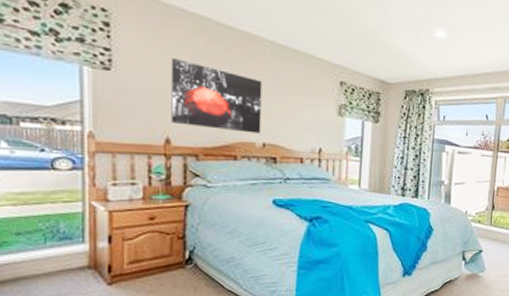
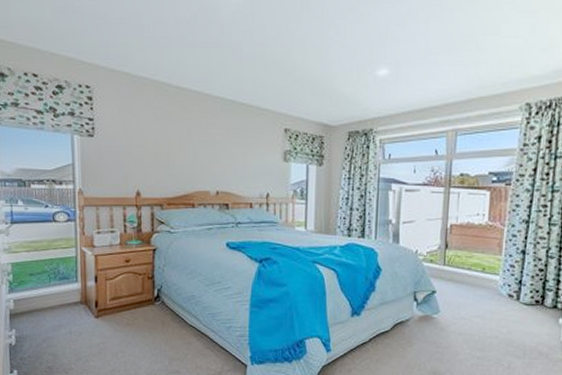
wall art: present [171,58,262,134] -> none [139,122,215,183]

